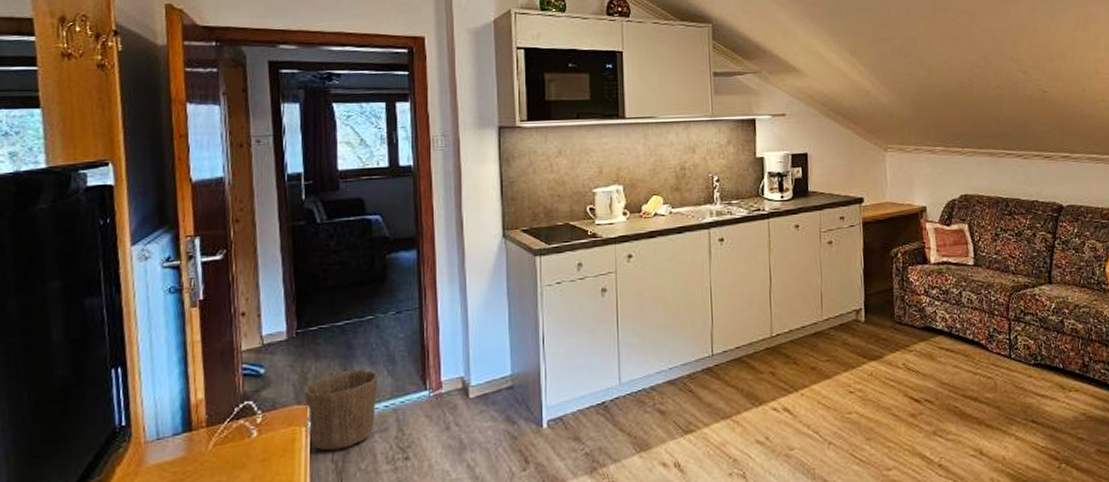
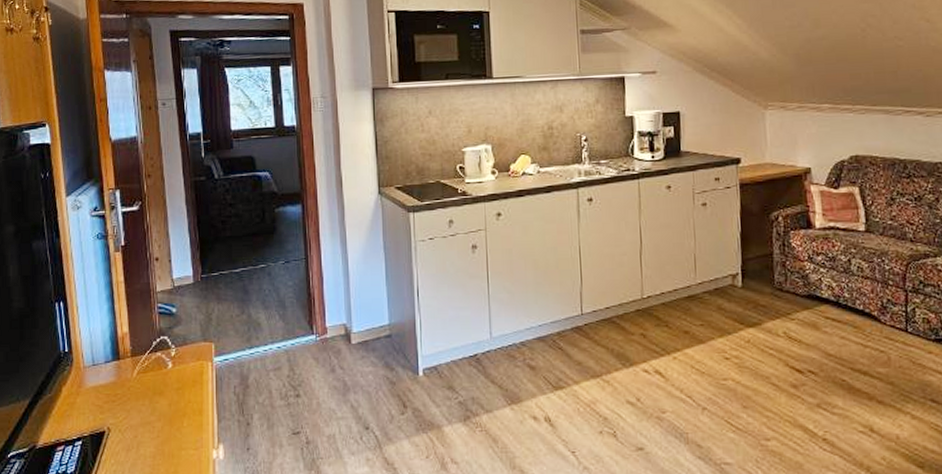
waste basket: present [304,369,378,451] -> none [210,312,271,384]

